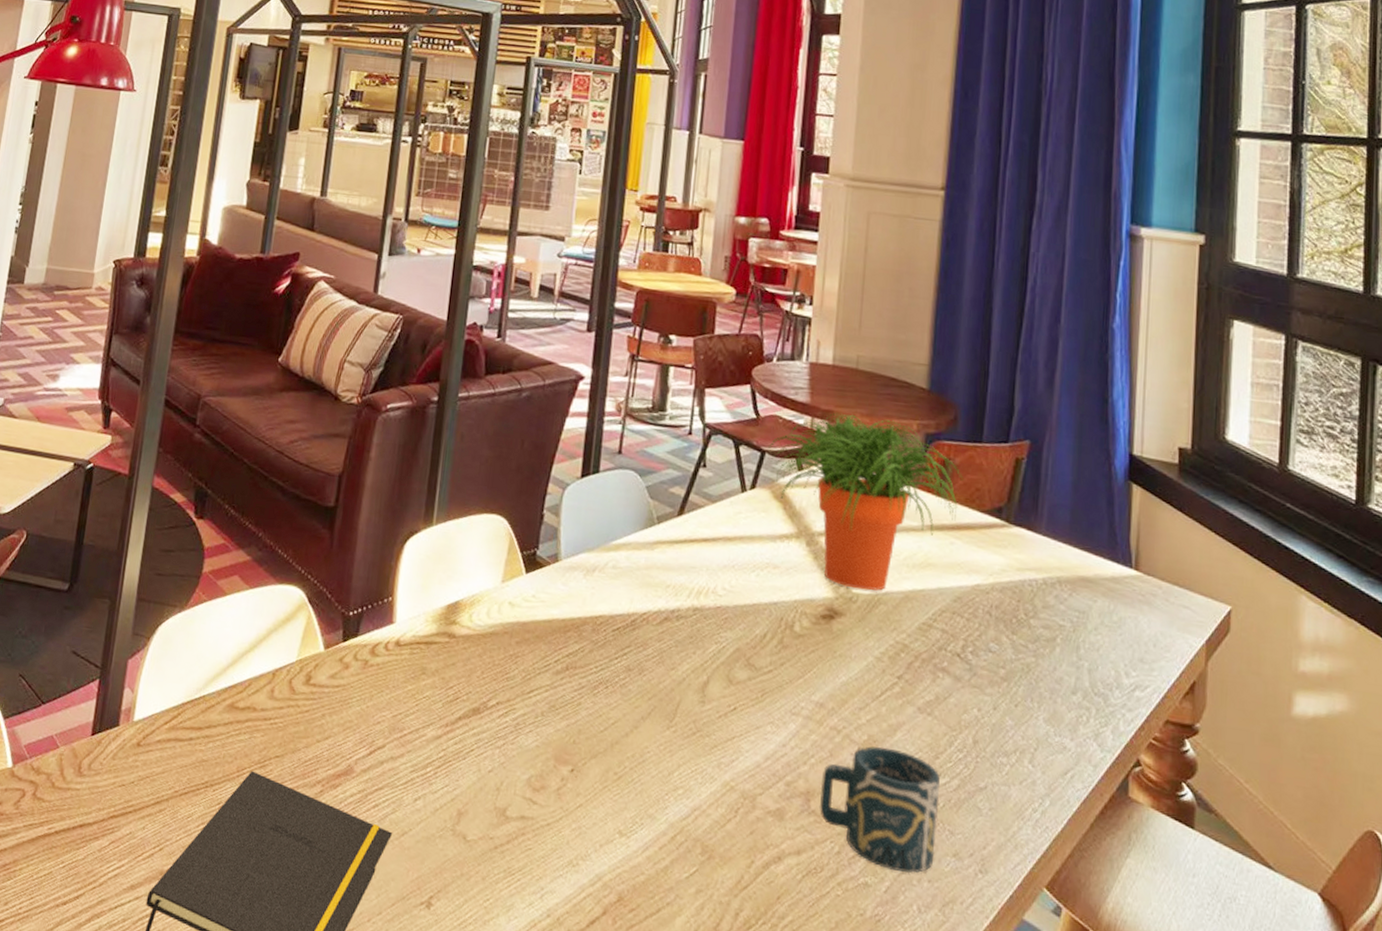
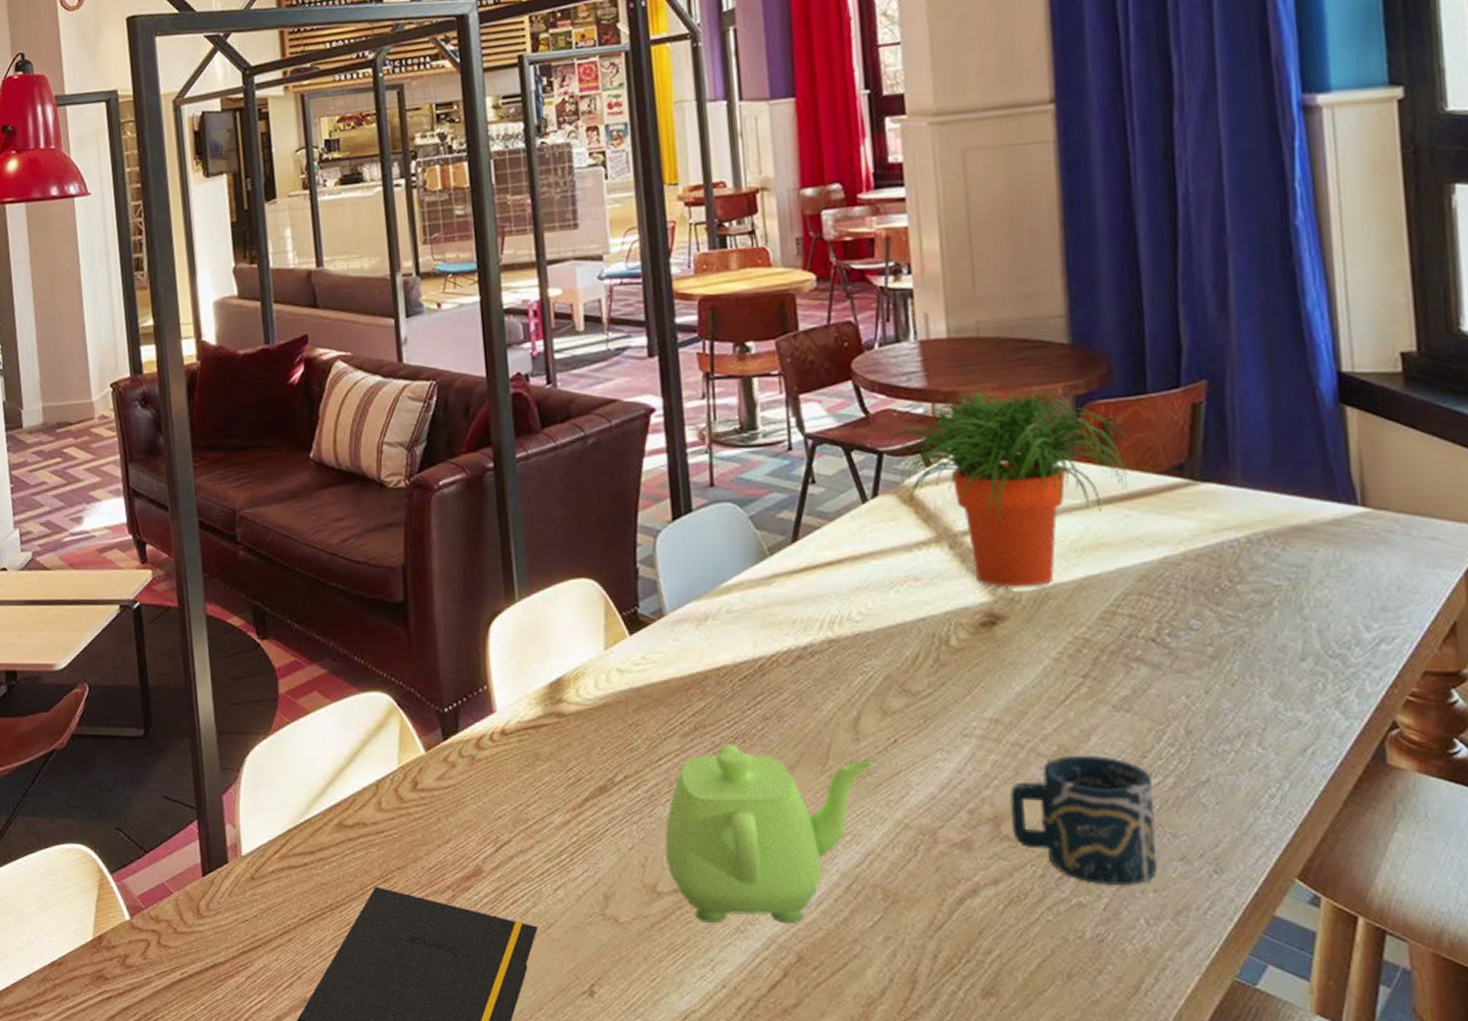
teapot: none [519,686,713,865] -> present [664,744,873,924]

